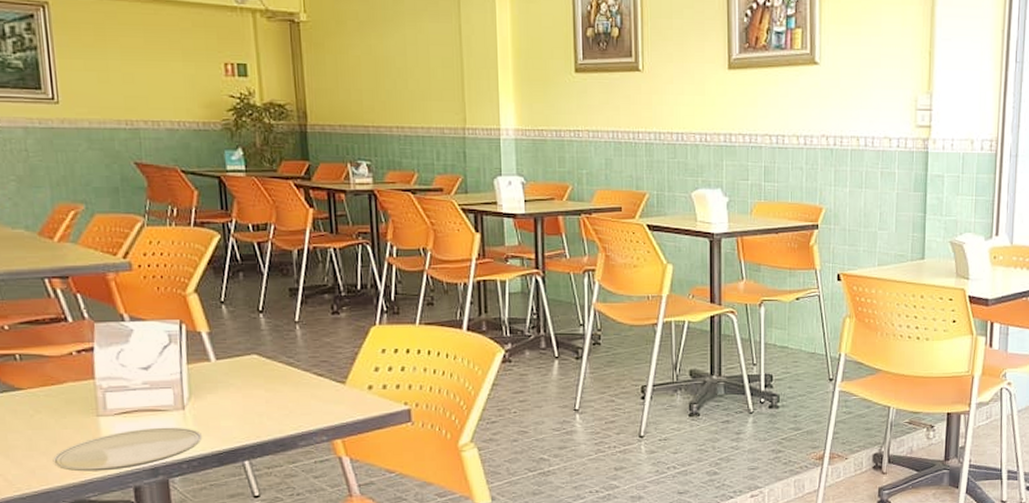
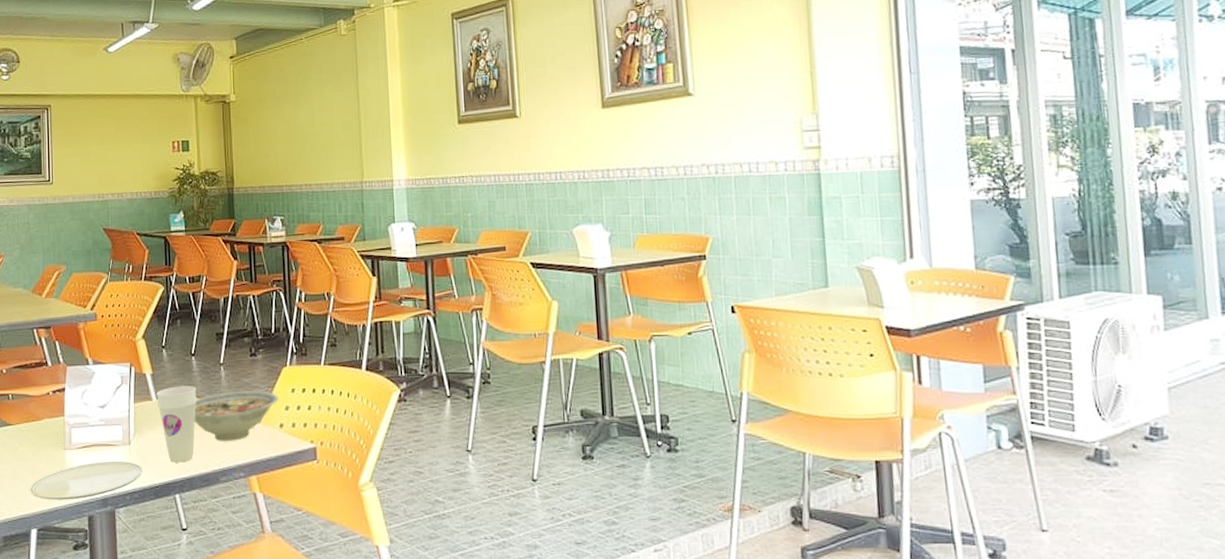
cup: none [216,345,267,428] -> present [156,386,197,463]
soup bowl: none [264,351,366,404] -> present [194,391,278,441]

